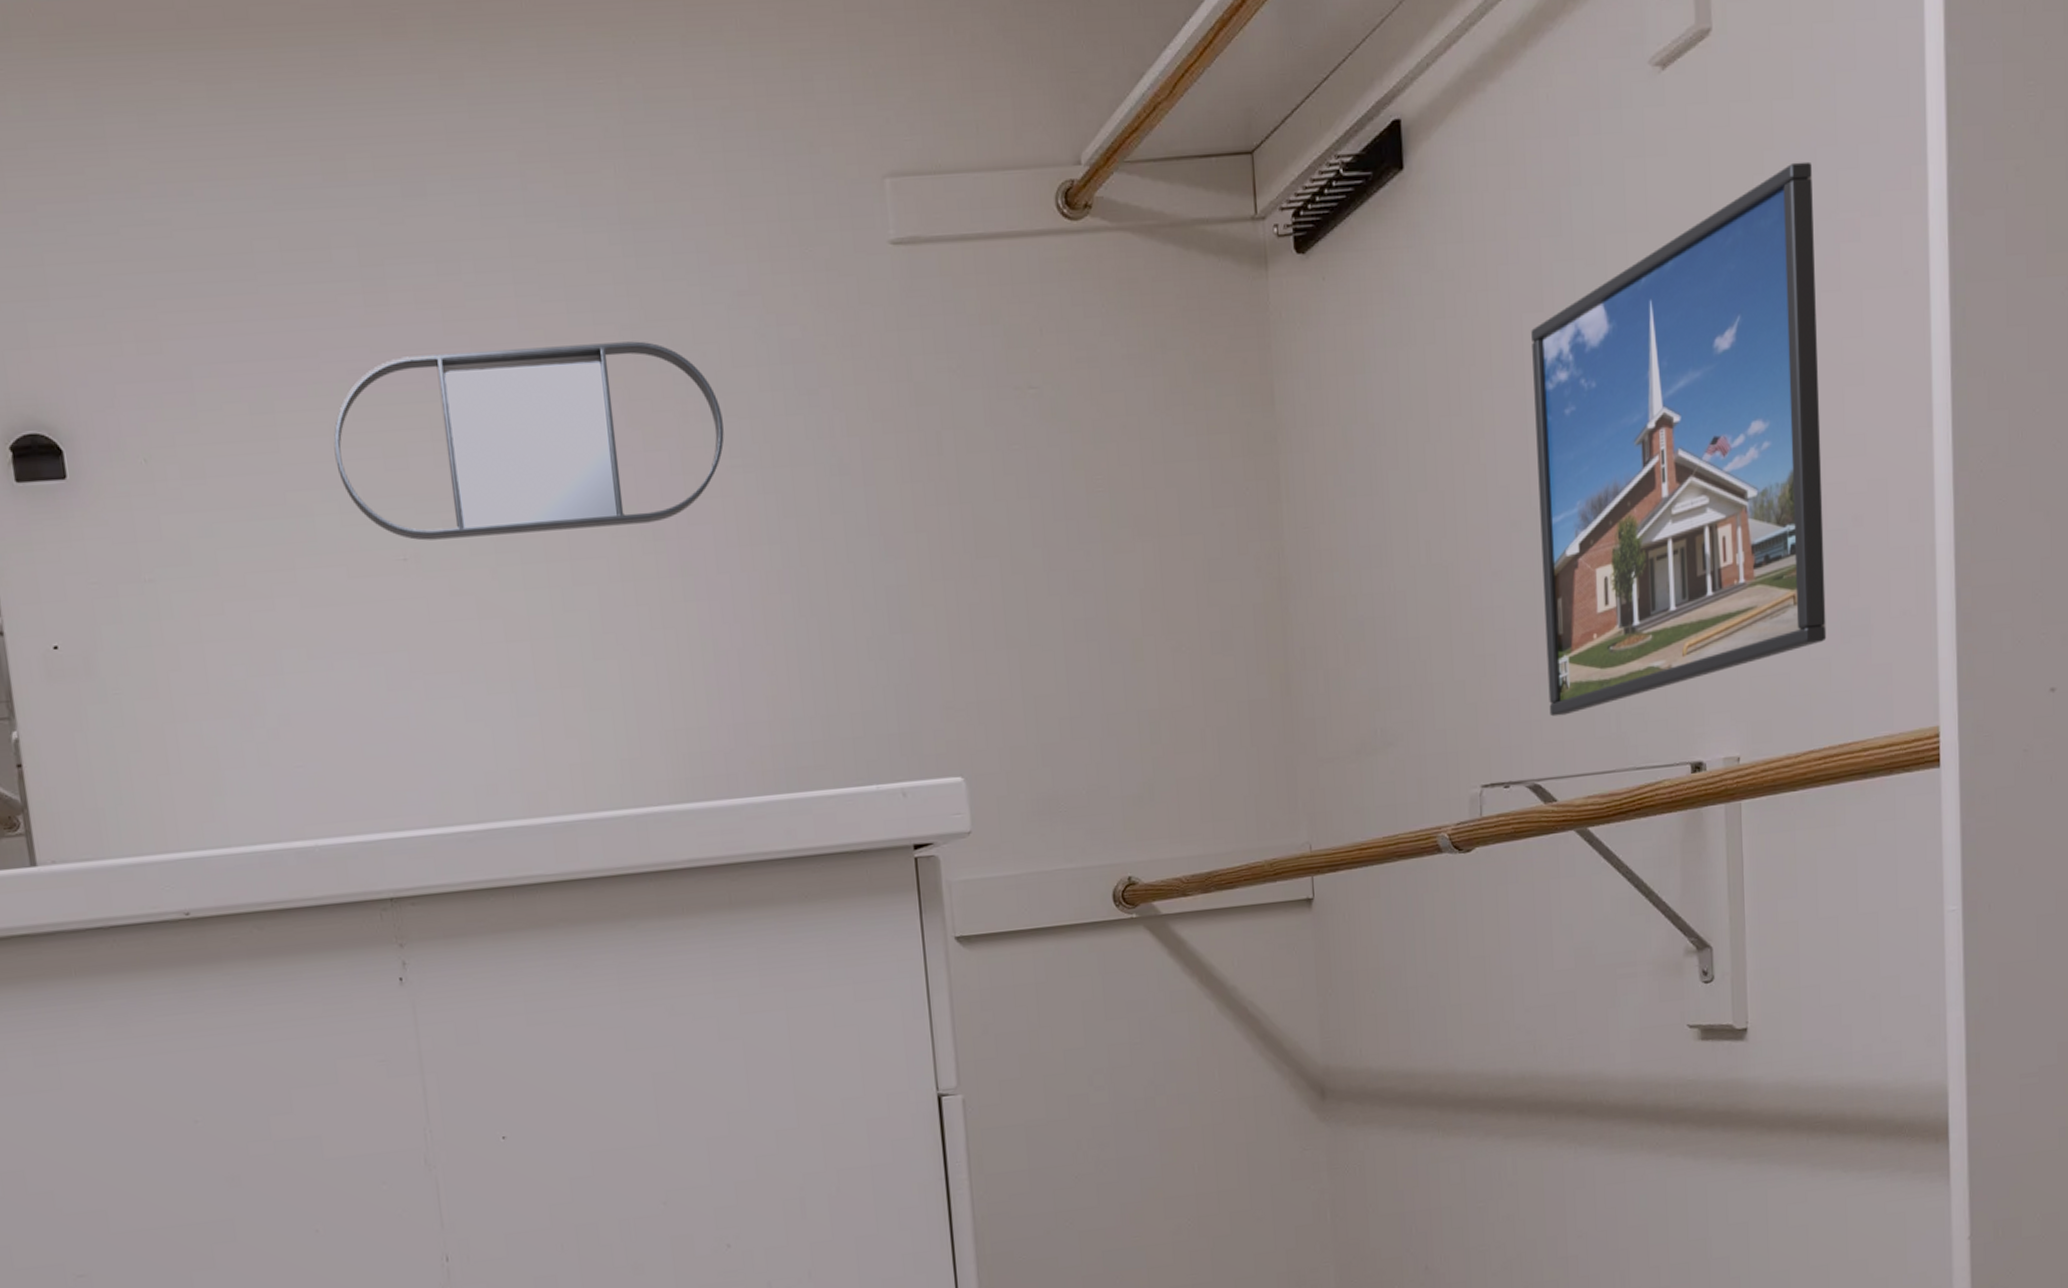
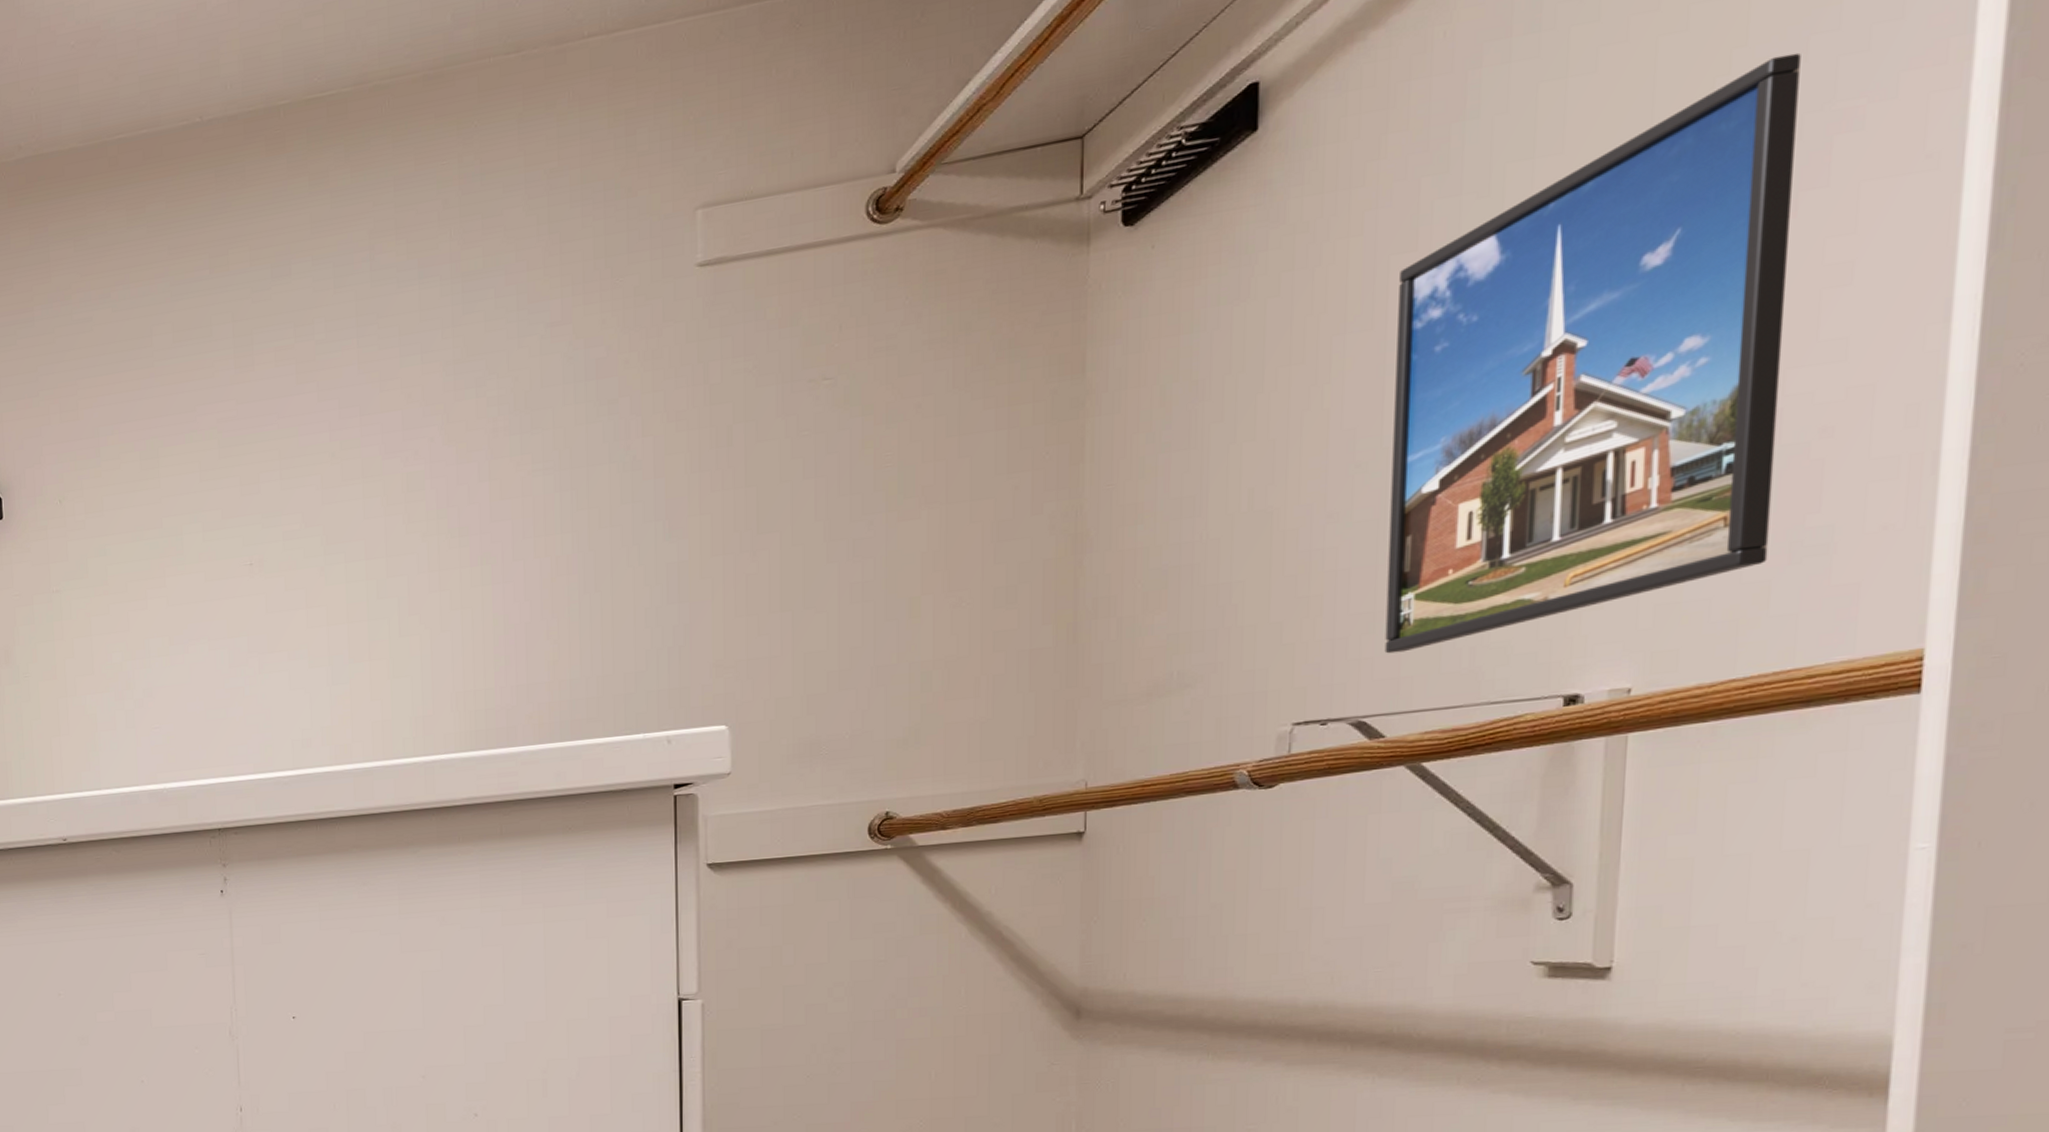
home mirror: present [333,341,724,541] -> none [202,373,529,549]

